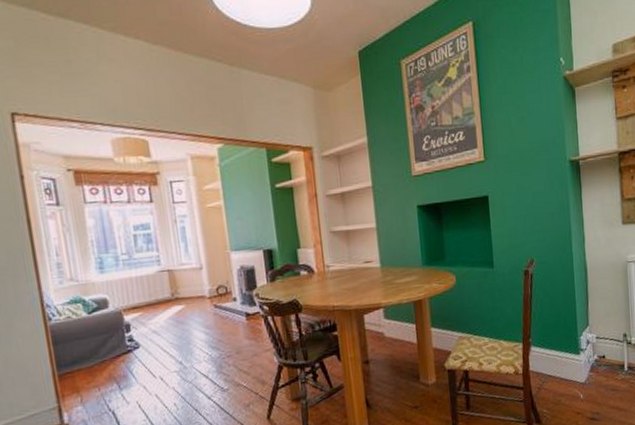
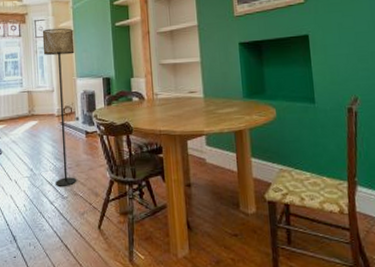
floor lamp: none [181,190,239,379] -> present [42,28,77,186]

